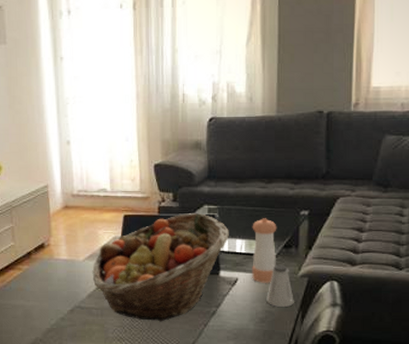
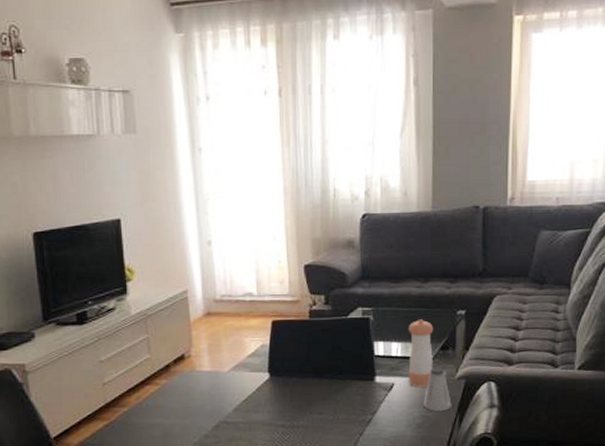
fruit basket: present [92,212,229,322] -> none [238,315,384,434]

